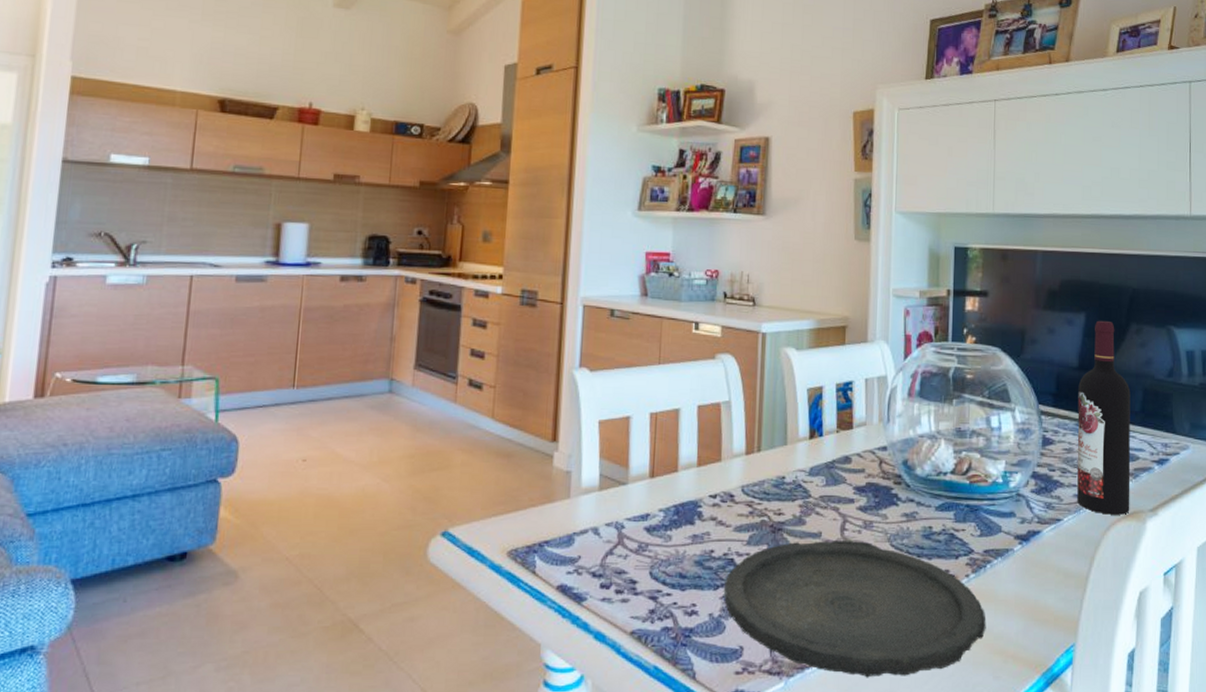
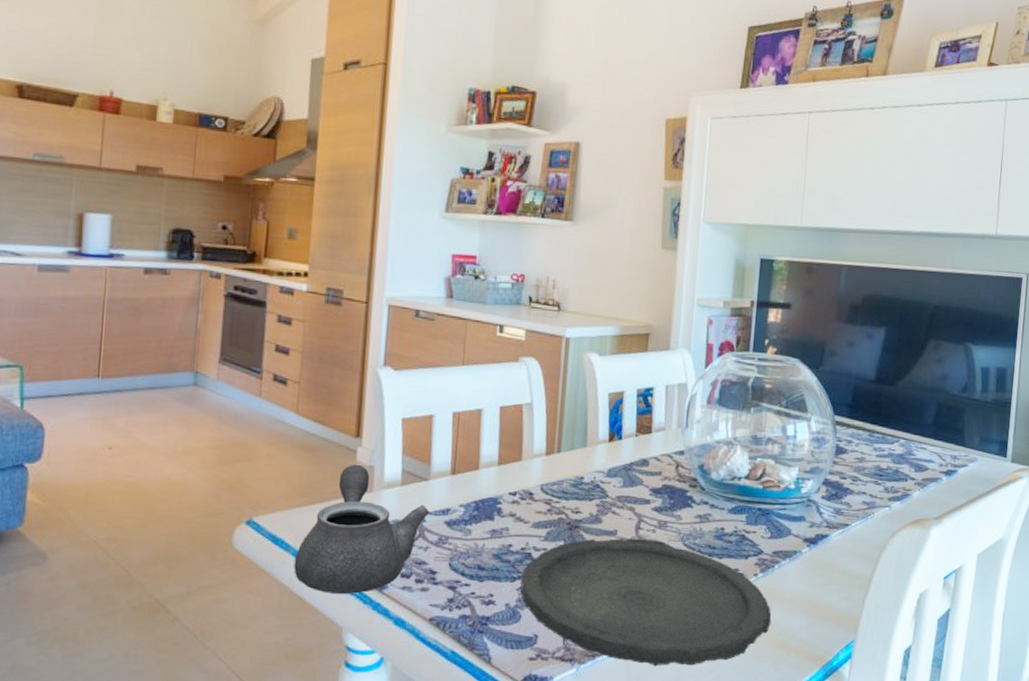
teapot: none [490,469,629,609] -> present [294,464,430,595]
wine bottle: present [1077,320,1131,515] -> none [865,335,925,522]

